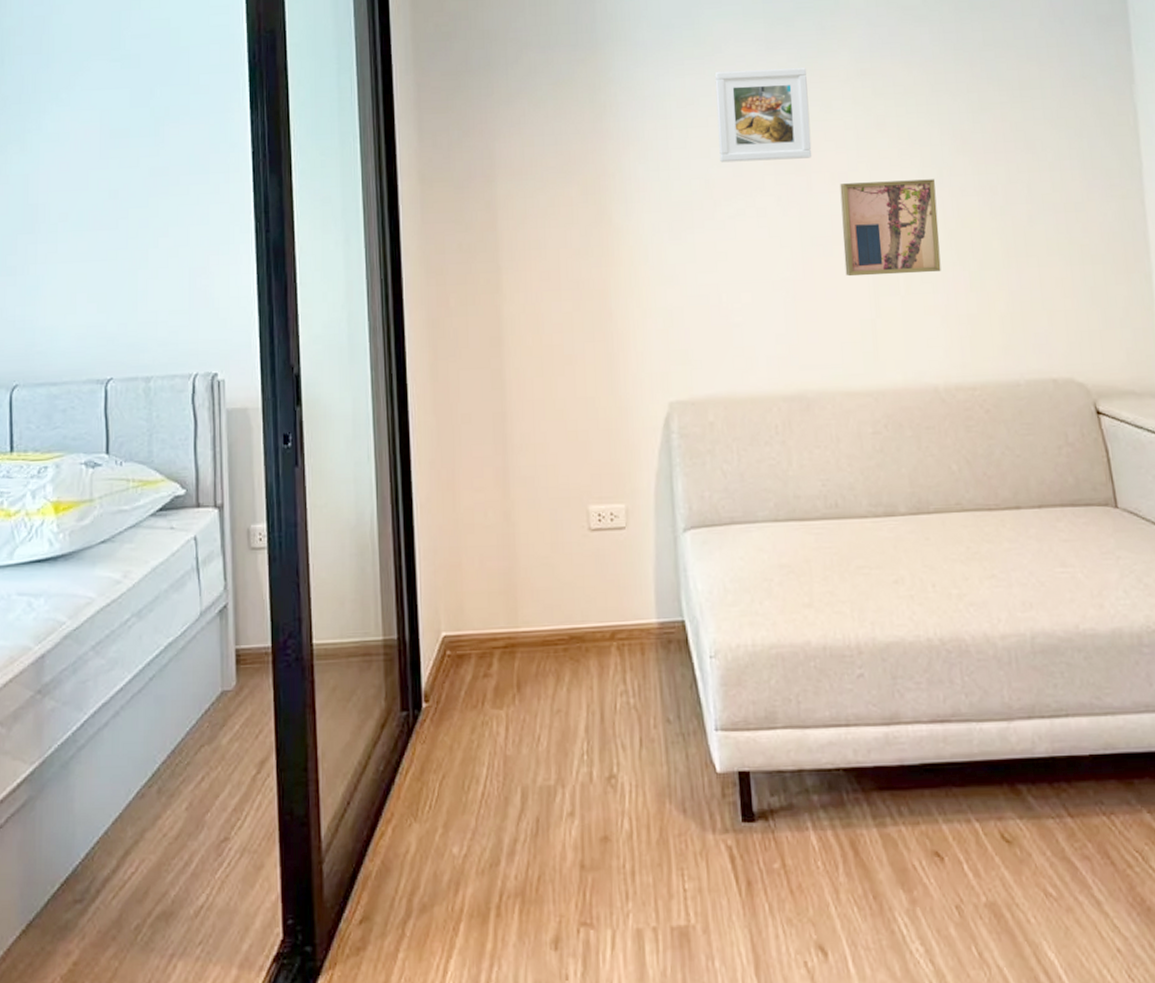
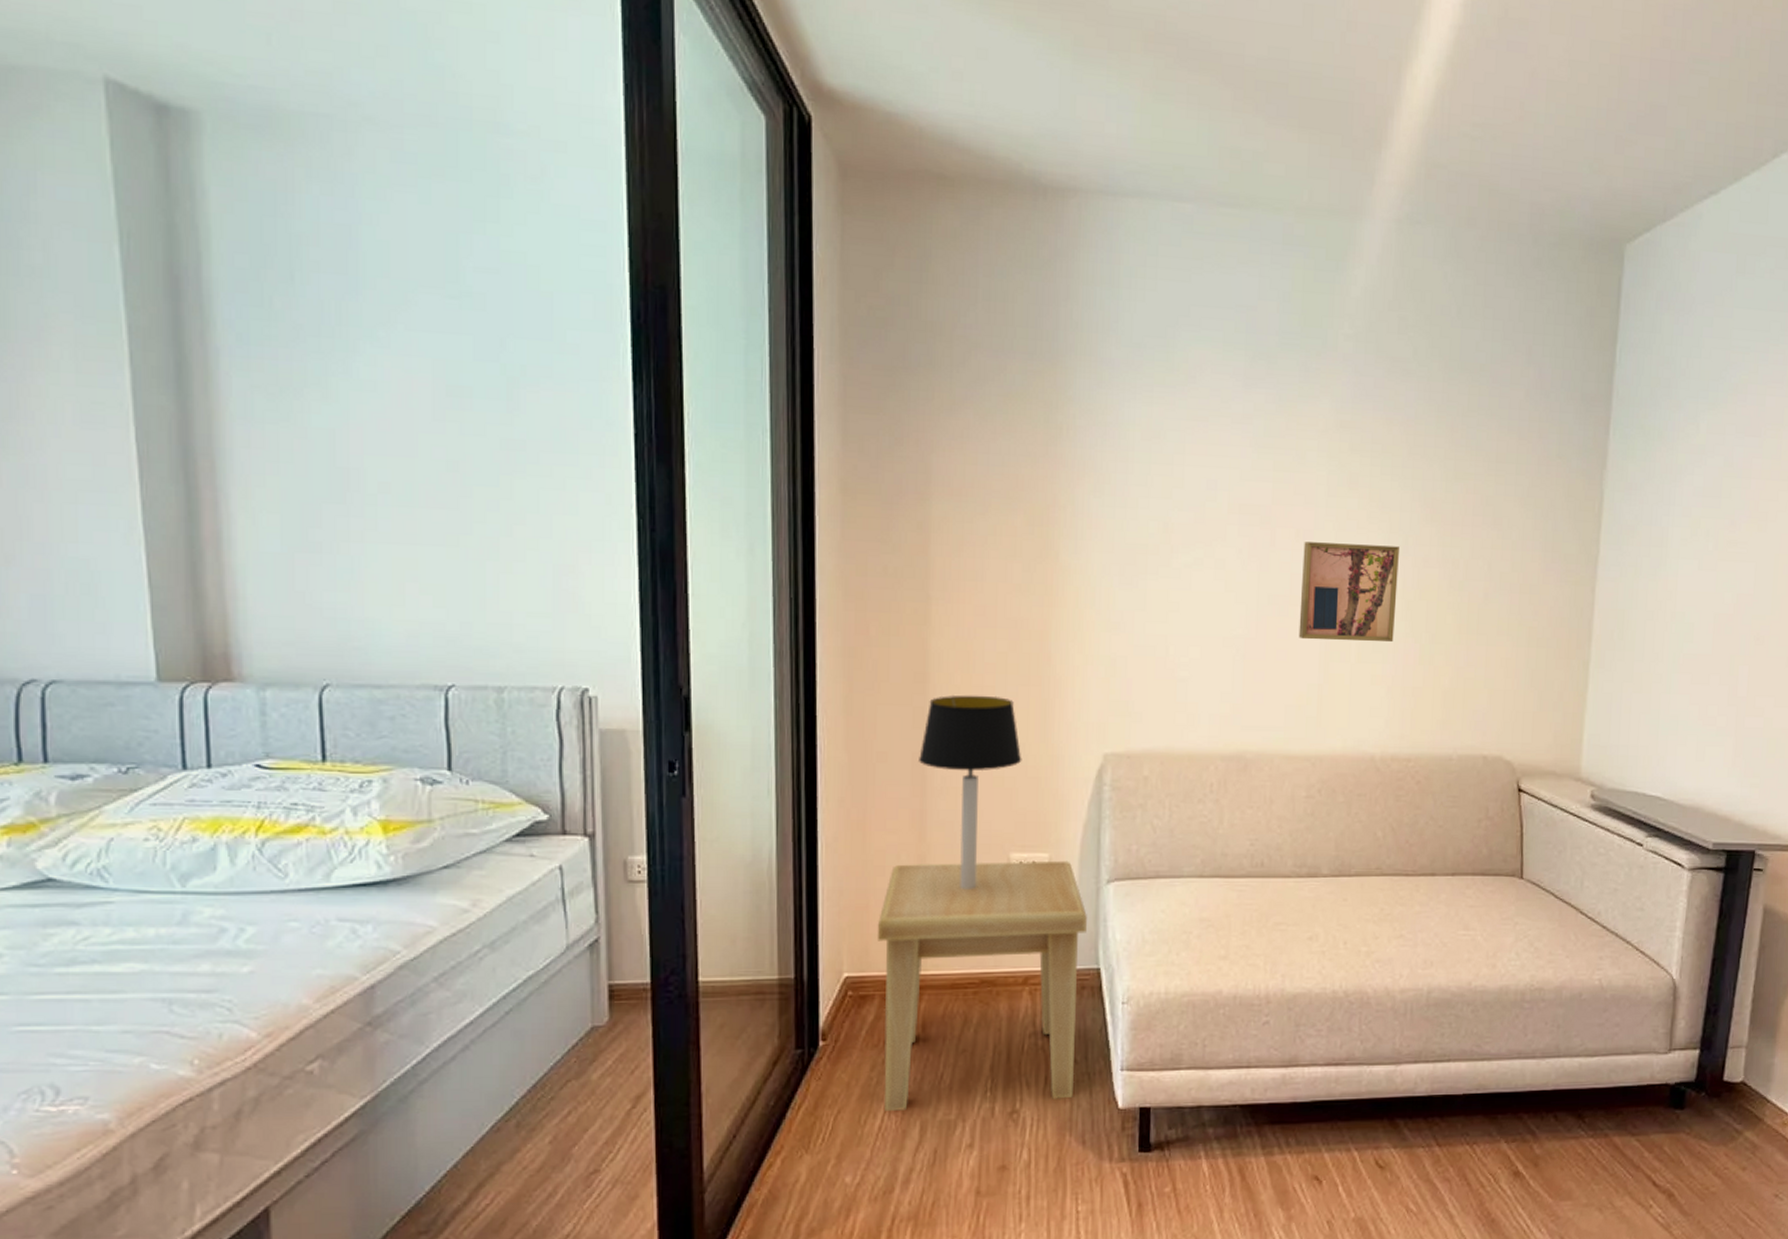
side table: none [470,510,670,776] -> present [877,860,1087,1111]
table lamp: none [499,353,593,544] -> present [919,694,1022,889]
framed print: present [714,68,812,163] -> none [1182,404,1285,511]

